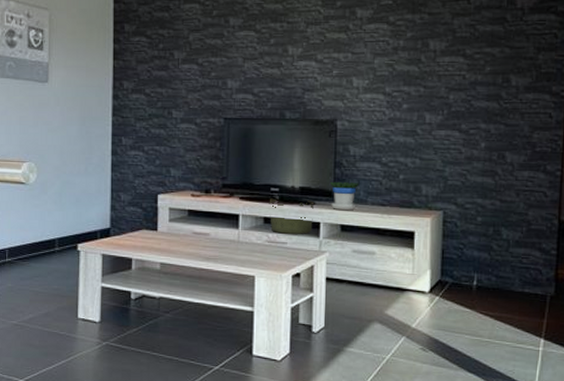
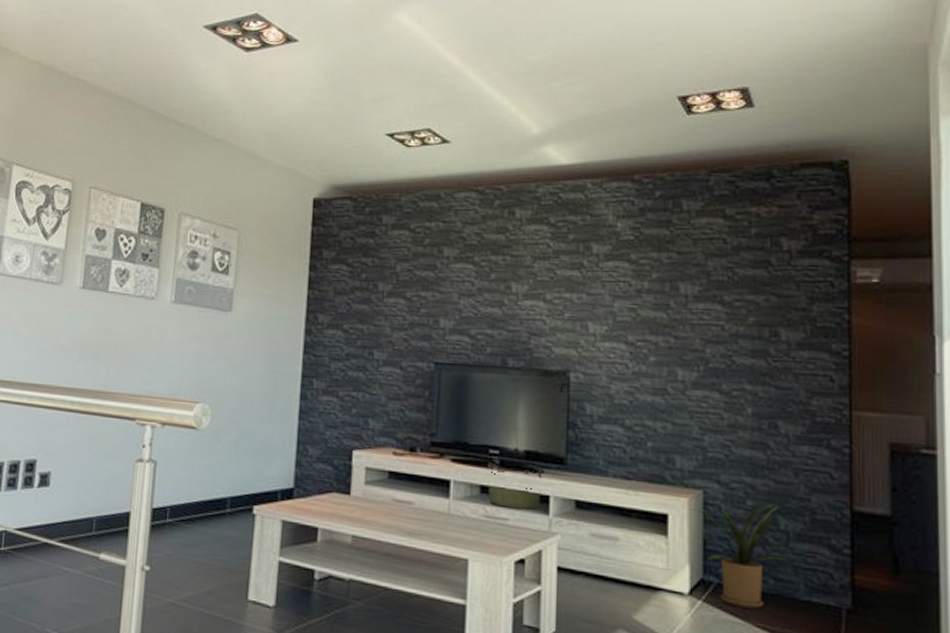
flowerpot: present [329,181,360,211] -> none [561,445,598,483]
house plant: none [433,218,511,300] -> present [691,503,792,609]

